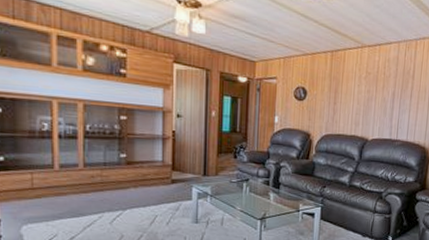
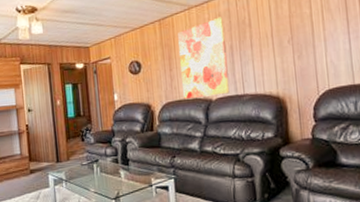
wall art: none [342,62,391,137] -> present [178,17,230,100]

